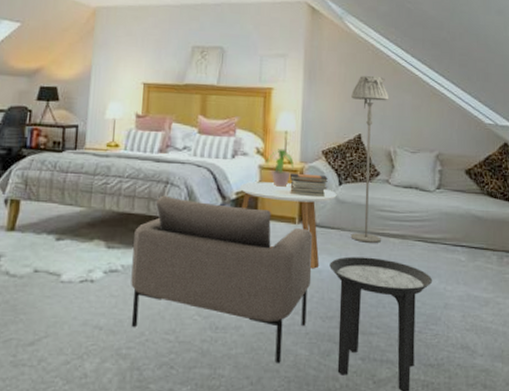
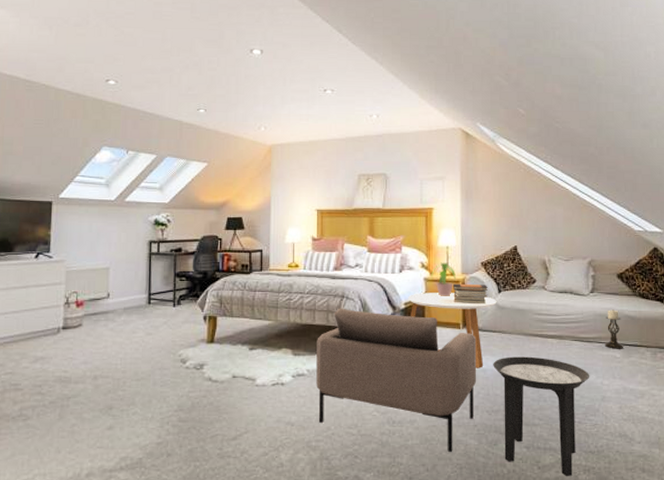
floor lamp: present [350,75,389,243] -> none [506,192,542,343]
candle holder: none [449,208,469,252] -> present [604,309,623,349]

